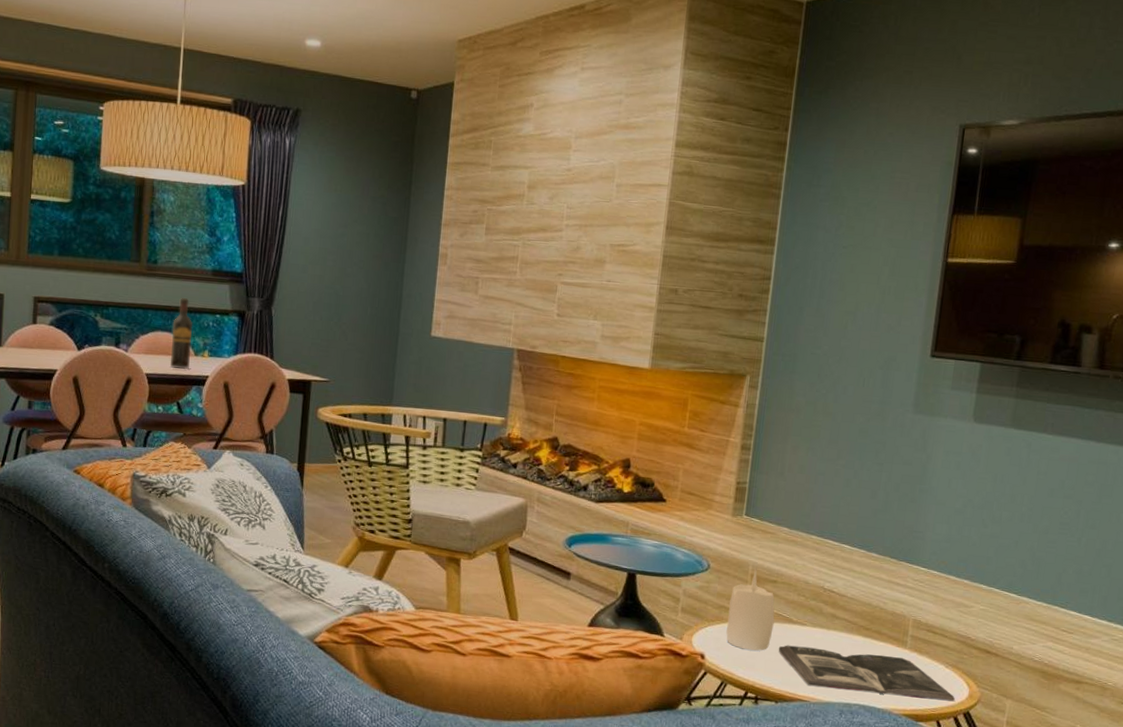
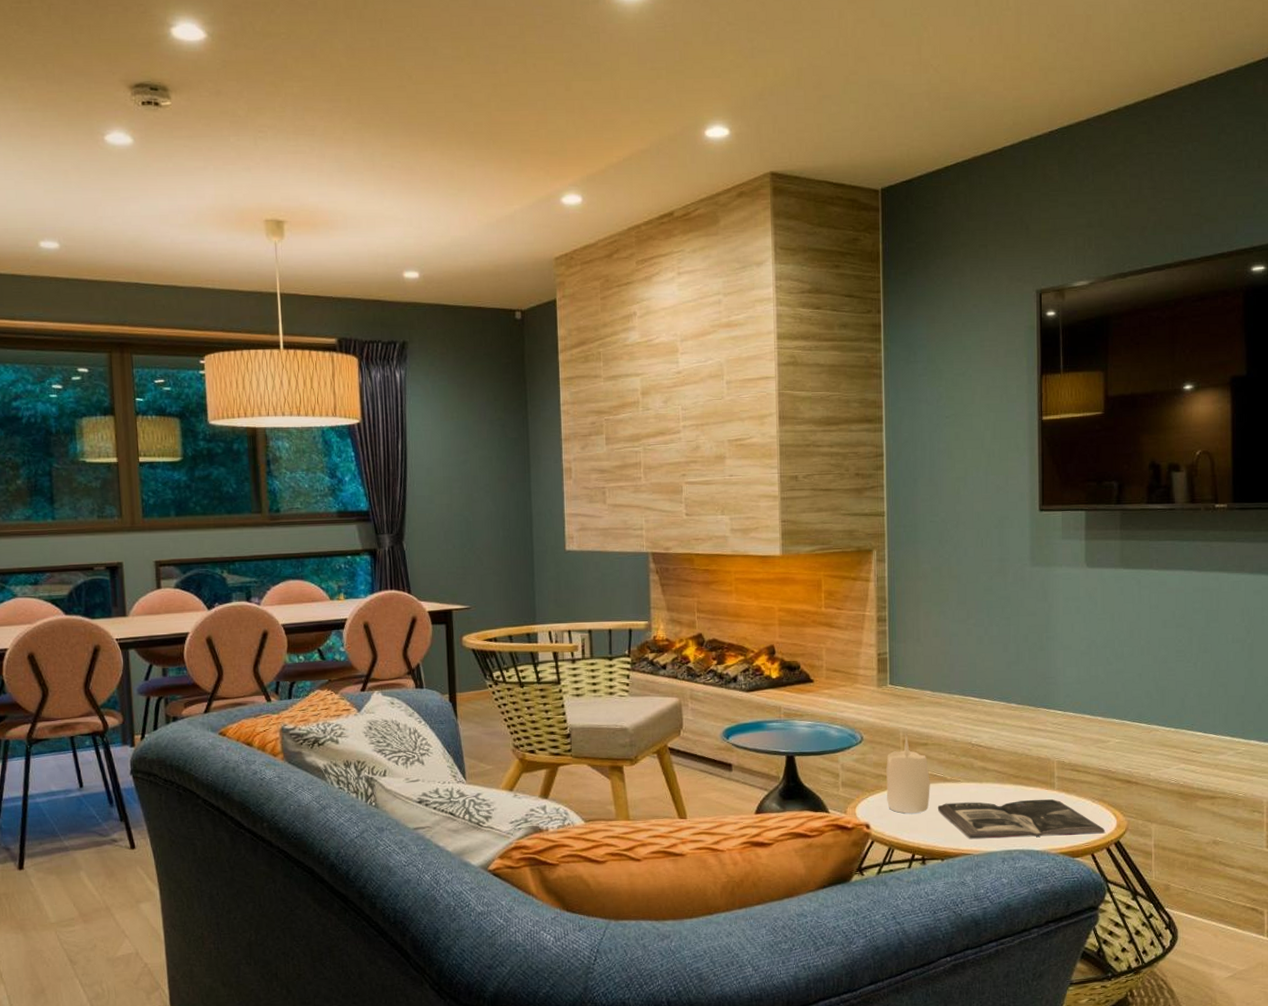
wine bottle: present [170,298,192,369] -> none [303,543,326,615]

